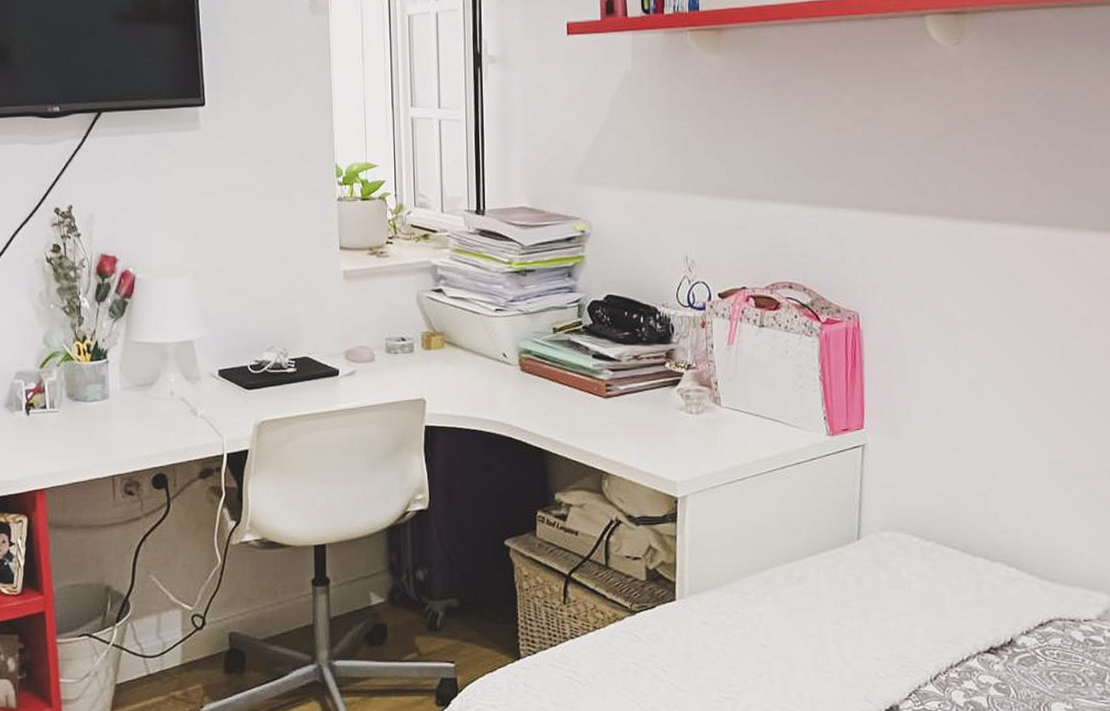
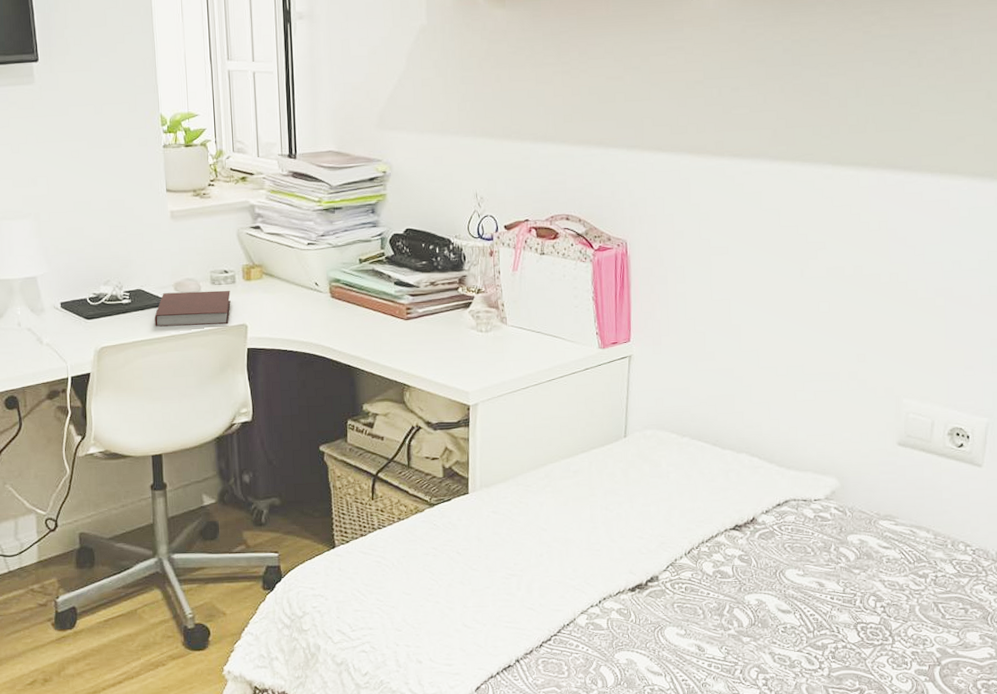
notebook: none [322,360,408,400] -> present [154,290,231,327]

